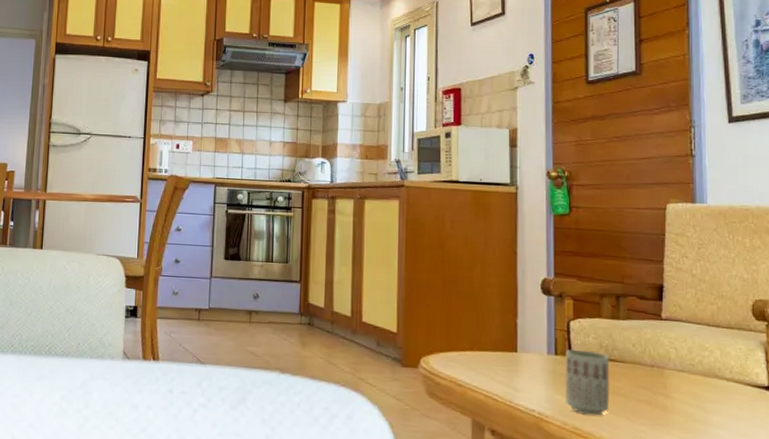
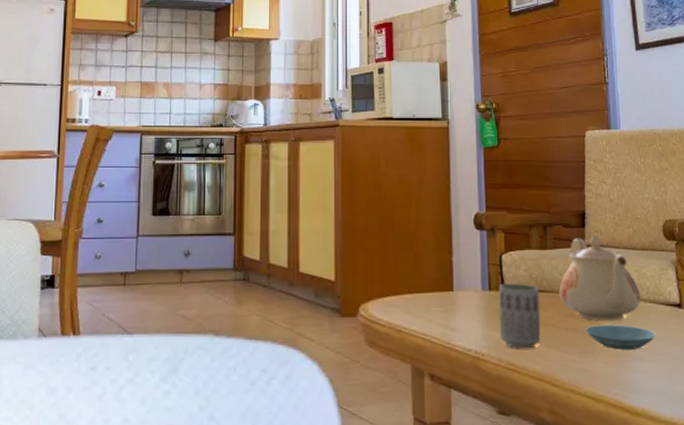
teapot: none [631,309,724,397] -> present [559,235,641,321]
saucer: none [660,399,739,428] -> present [586,325,656,350]

